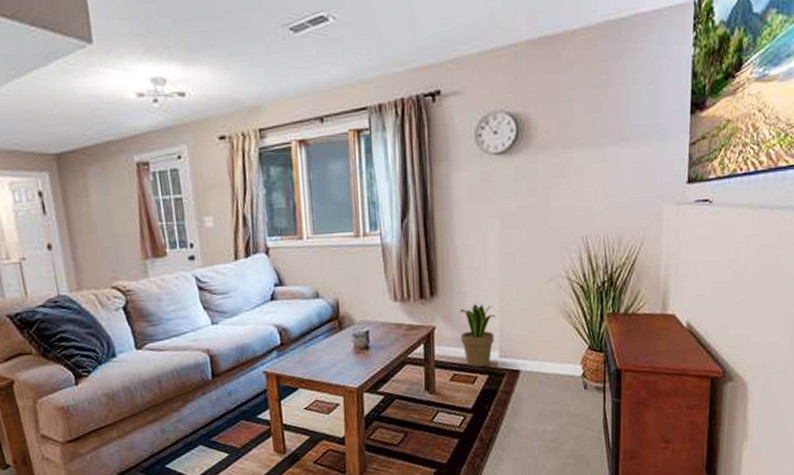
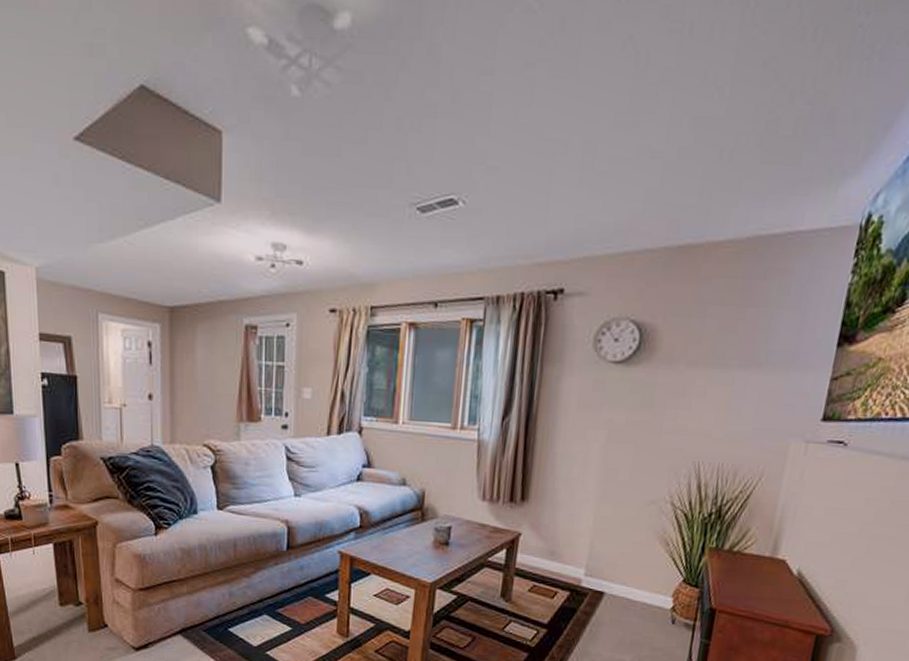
potted plant: present [459,303,496,368] -> none [546,515,587,583]

